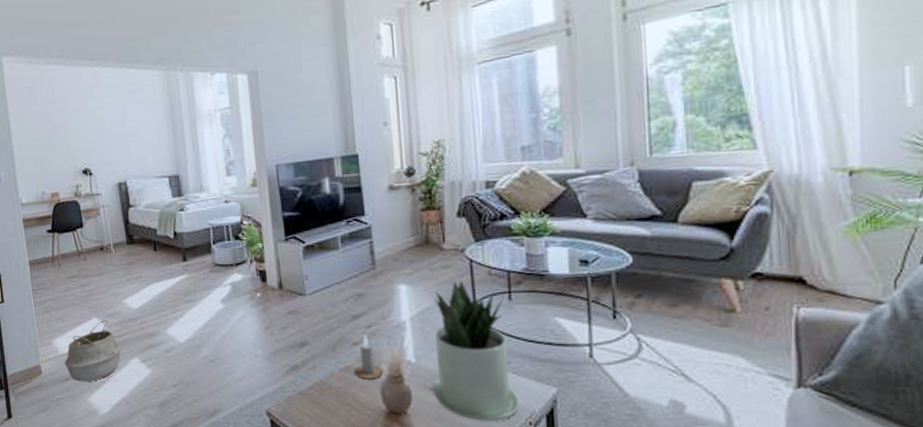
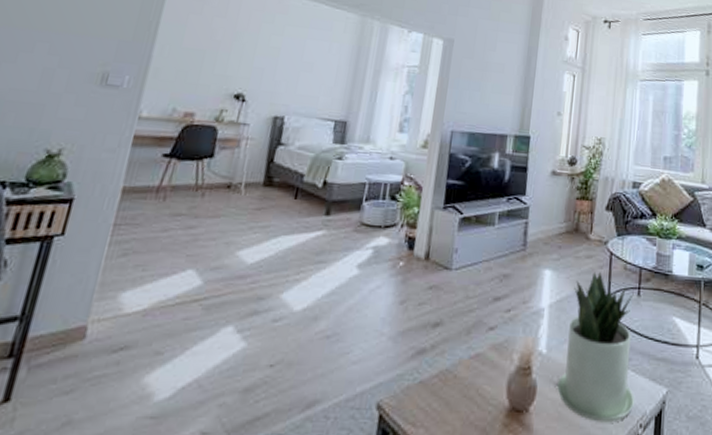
woven basket: present [64,320,121,381] -> none [124,273,215,354]
candle: present [354,334,383,379] -> none [484,319,513,370]

